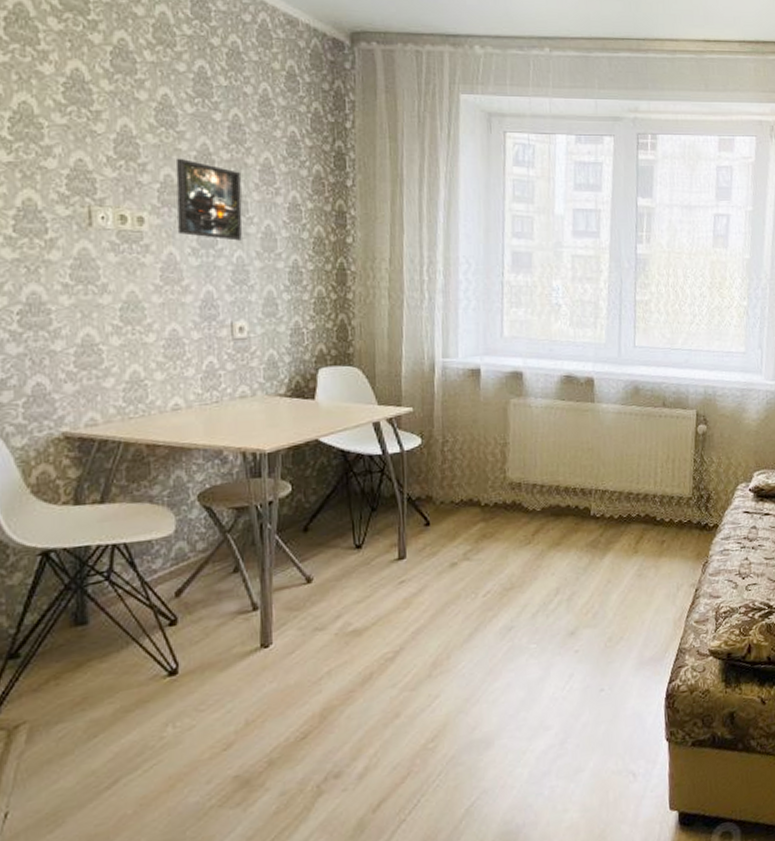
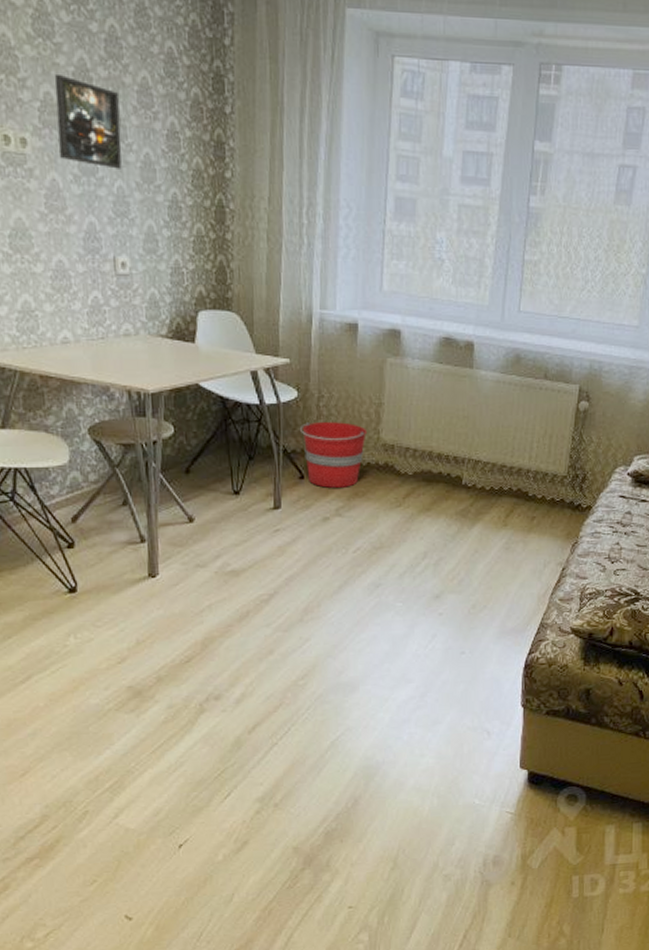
bucket: none [425,465,494,533] -> present [300,422,368,488]

